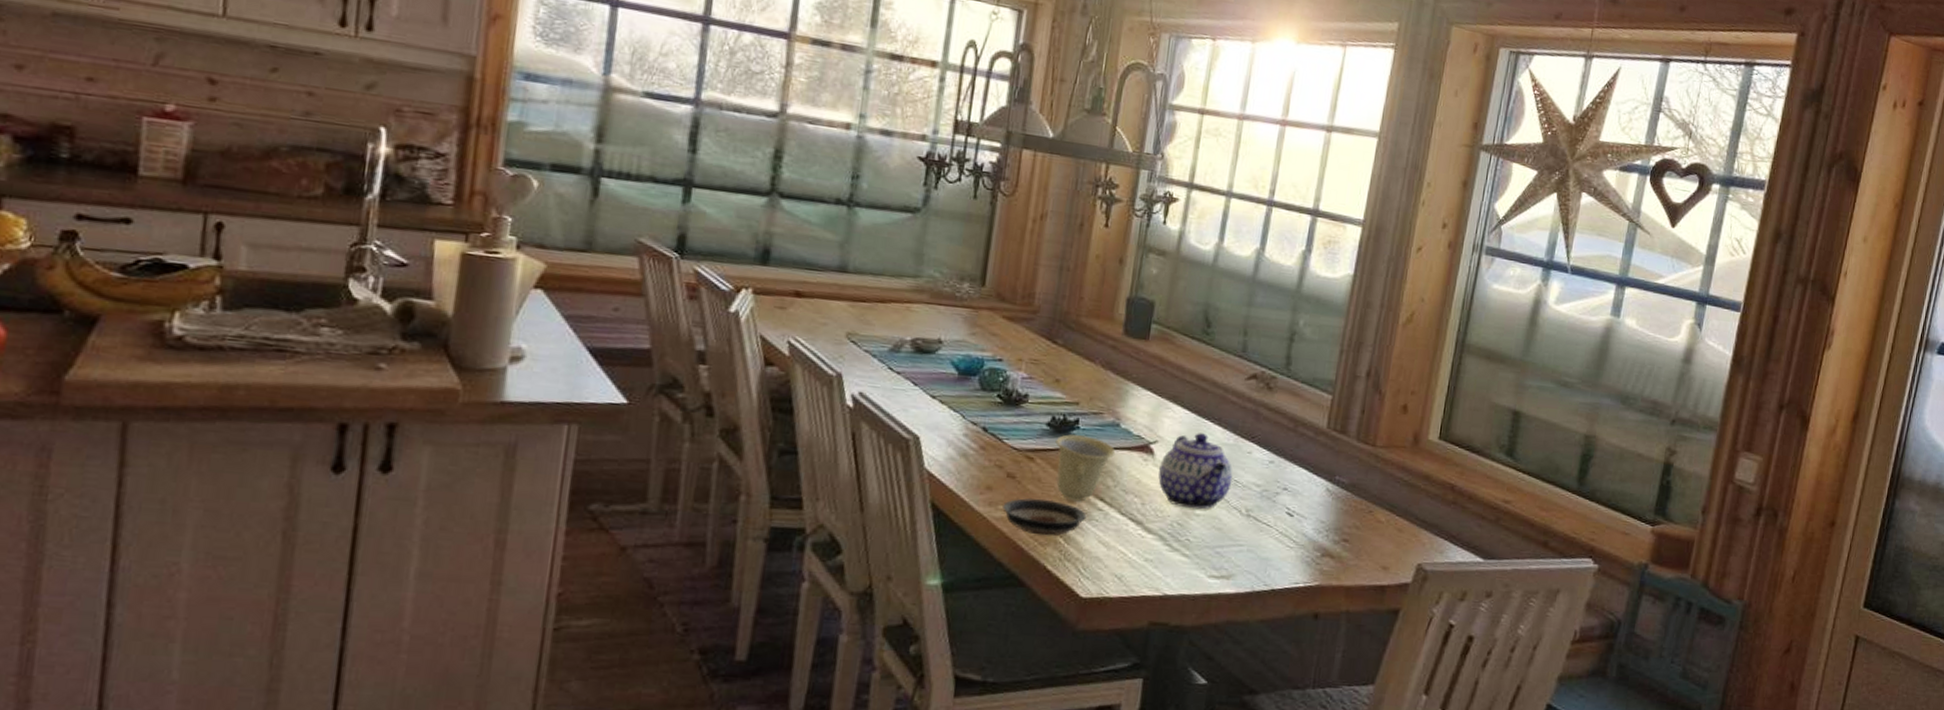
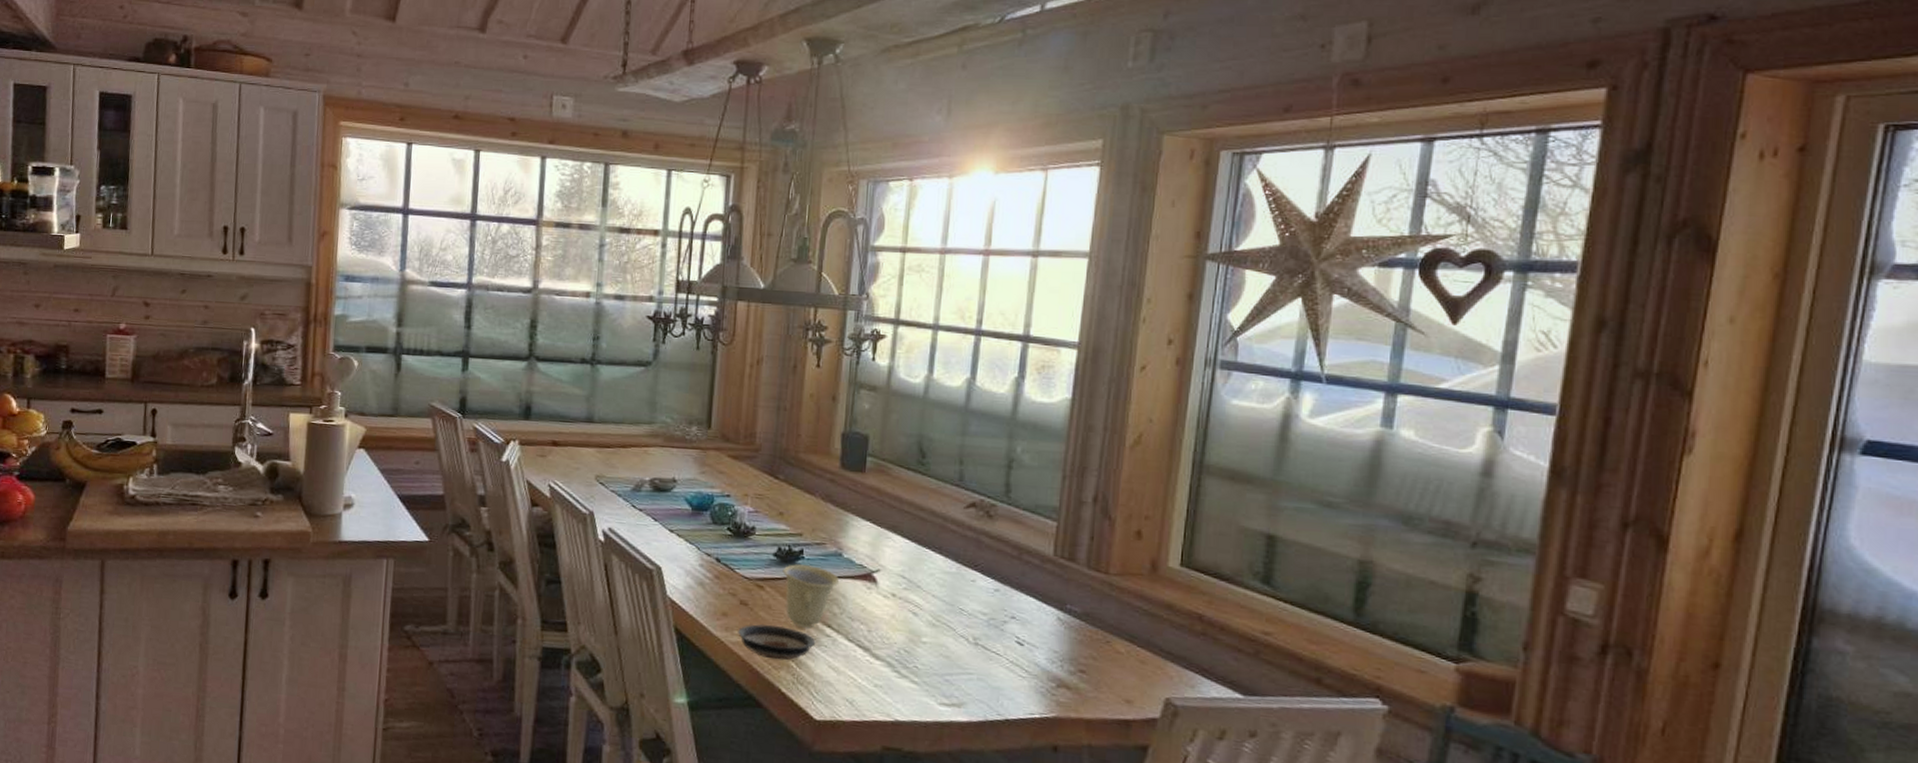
teapot: present [1158,433,1233,510] -> none [883,561,958,638]

